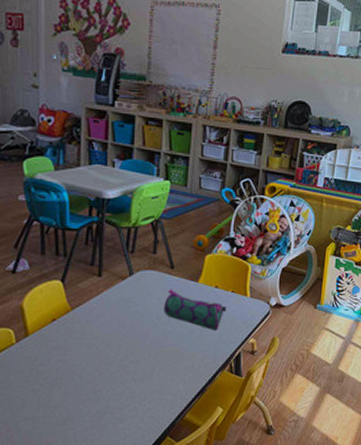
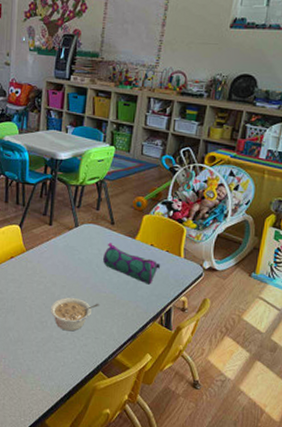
legume: none [104,356,162,398] -> present [50,297,99,332]

